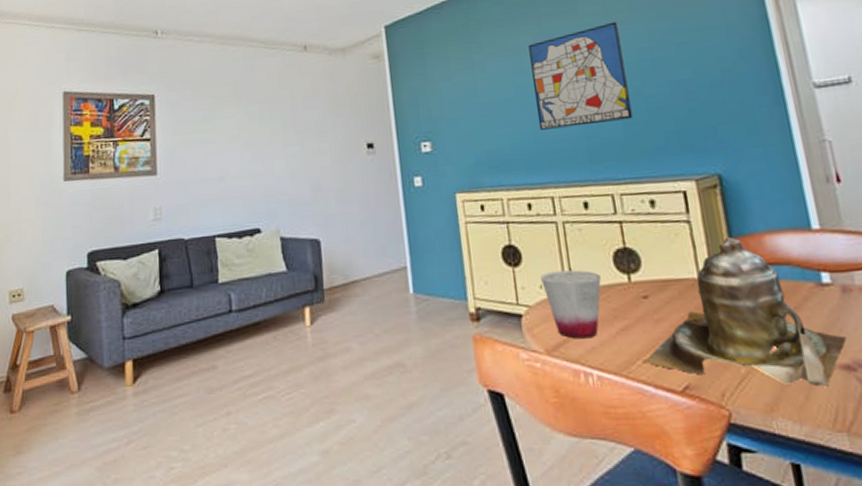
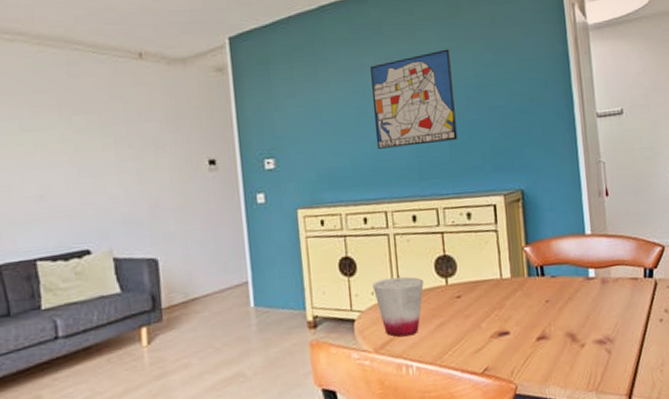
teapot: present [642,236,847,387] -> none [453,242,602,360]

